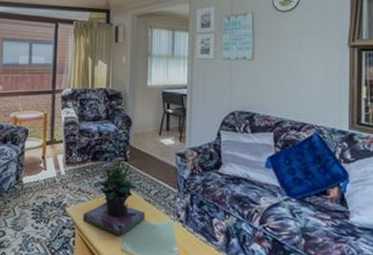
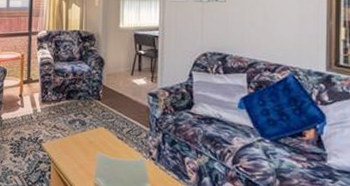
potted flower: present [83,156,146,236] -> none [58,95,118,171]

